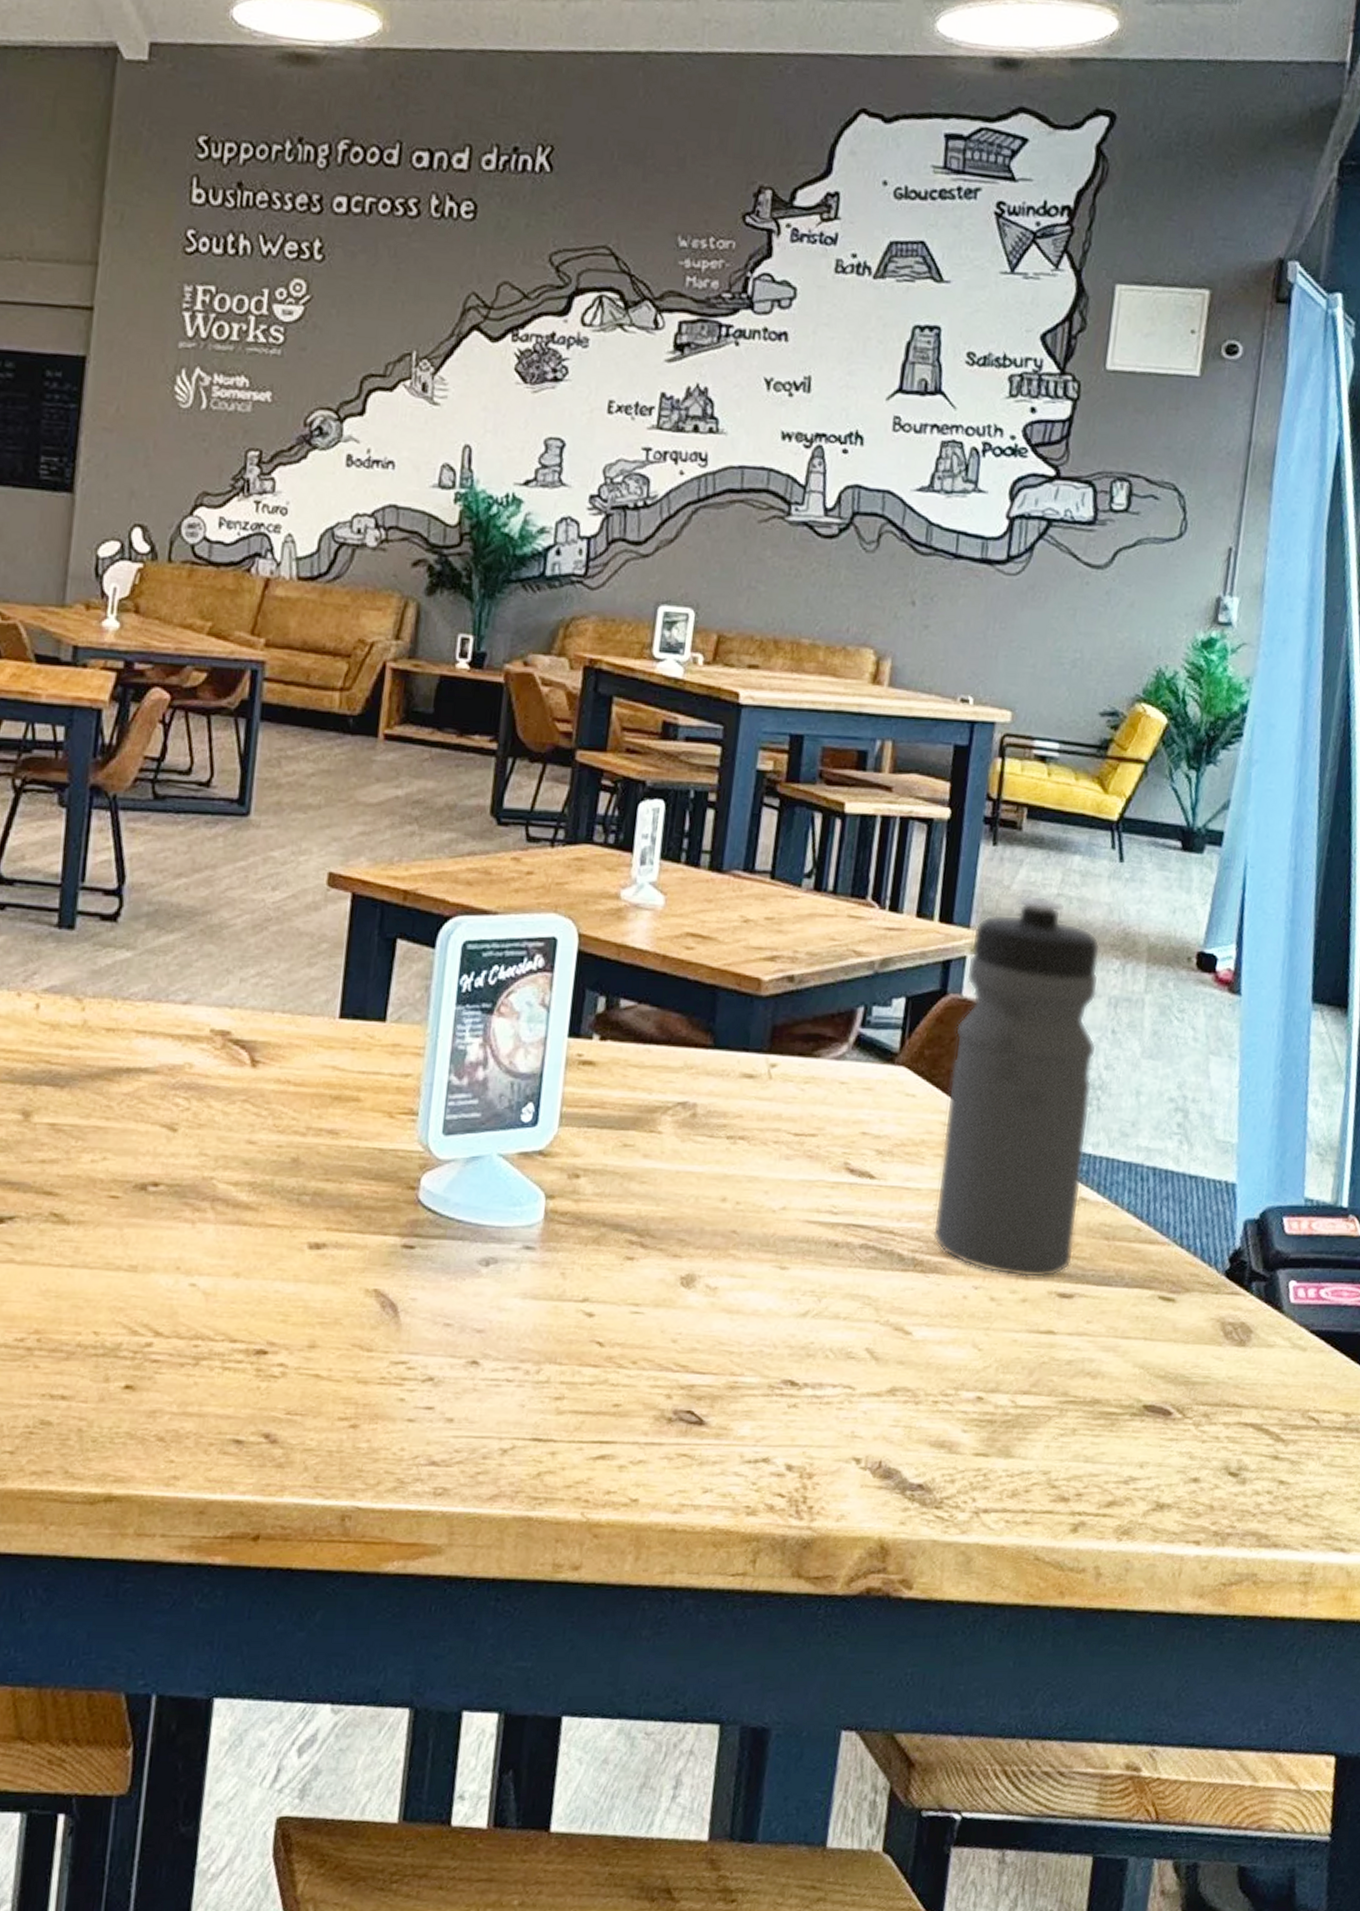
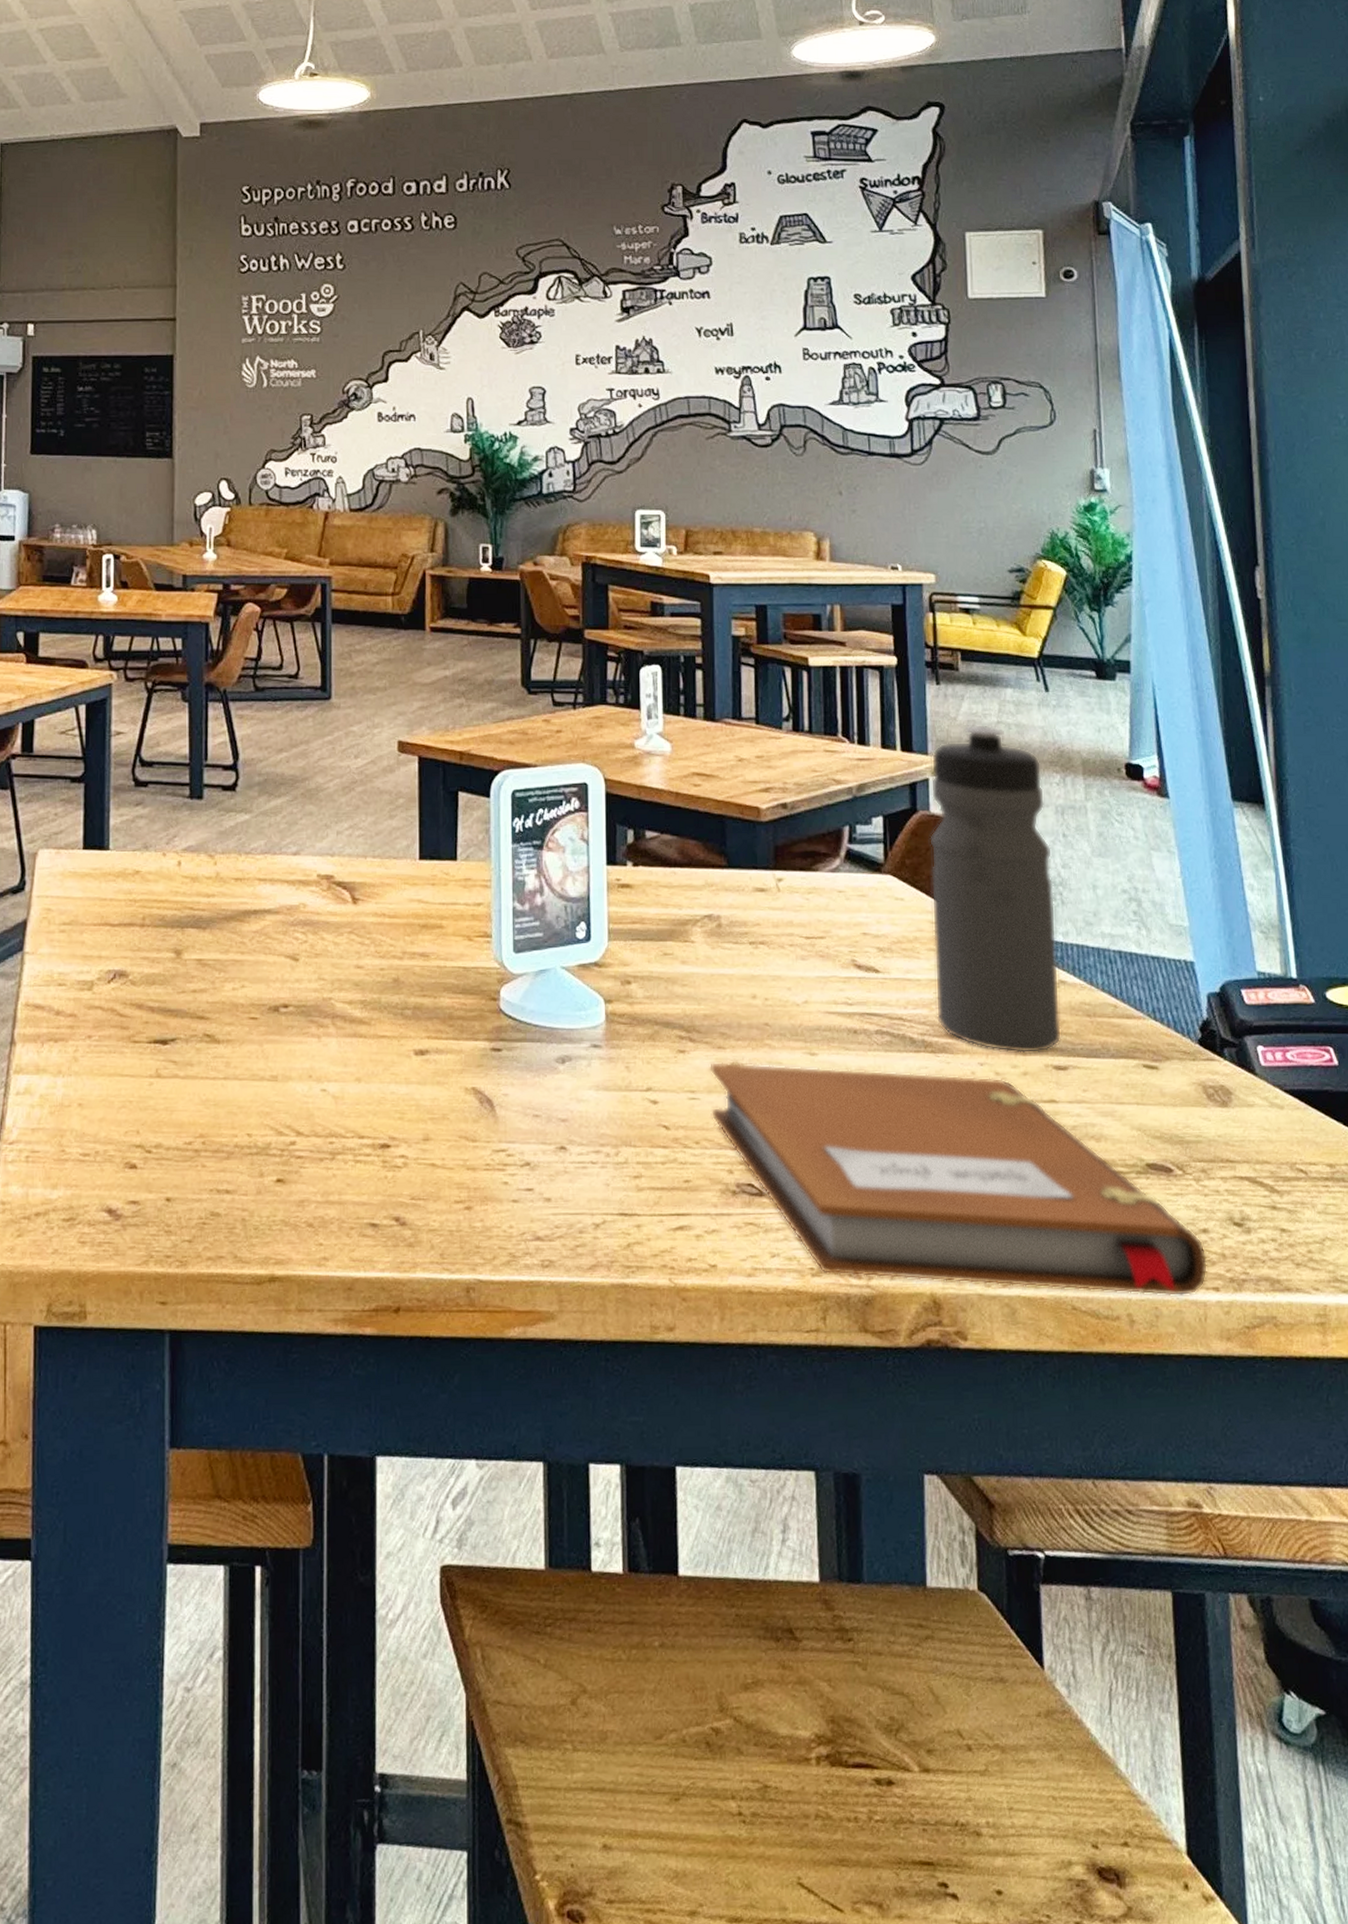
notebook: none [654,1271,1193,1549] -> present [710,1061,1208,1297]

